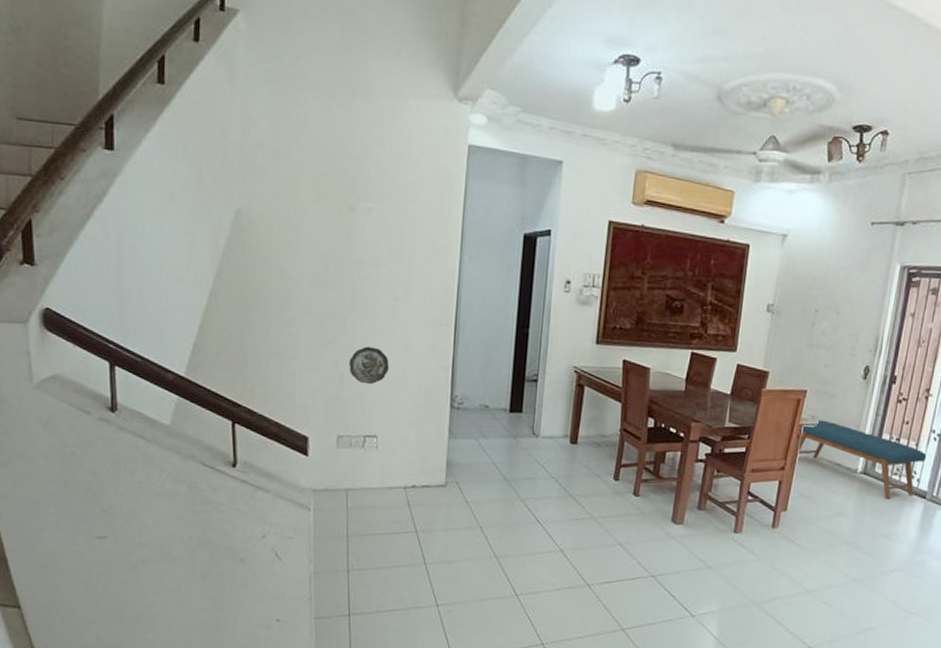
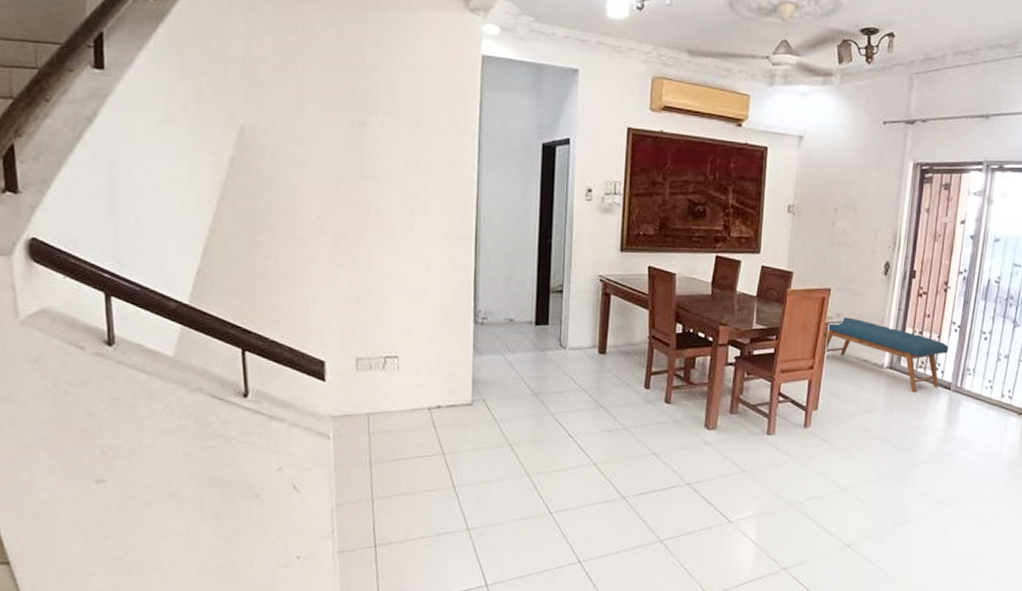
decorative plate: present [349,346,389,385] -> none [366,264,408,303]

